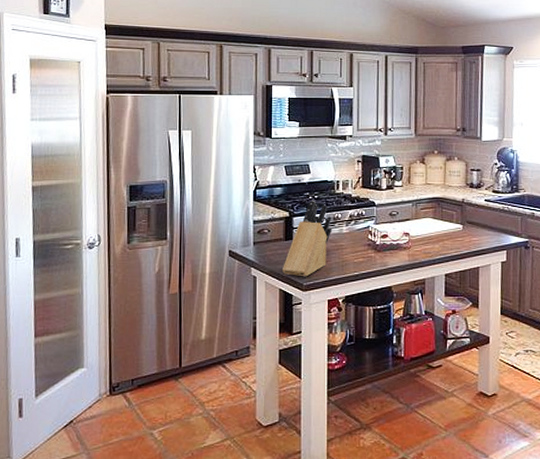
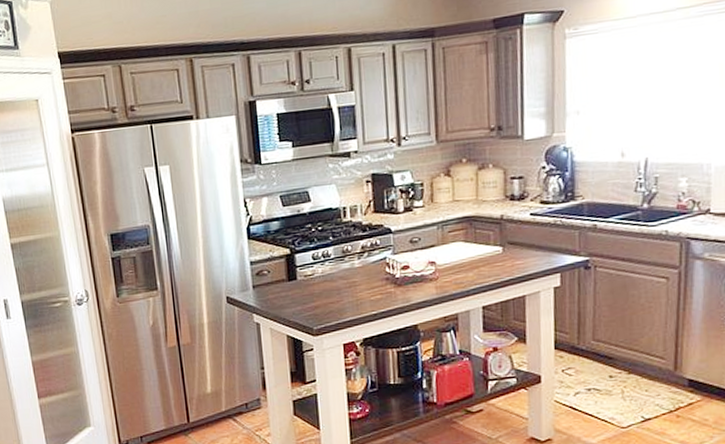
knife block: present [283,200,333,277] -> none [288,232,342,321]

